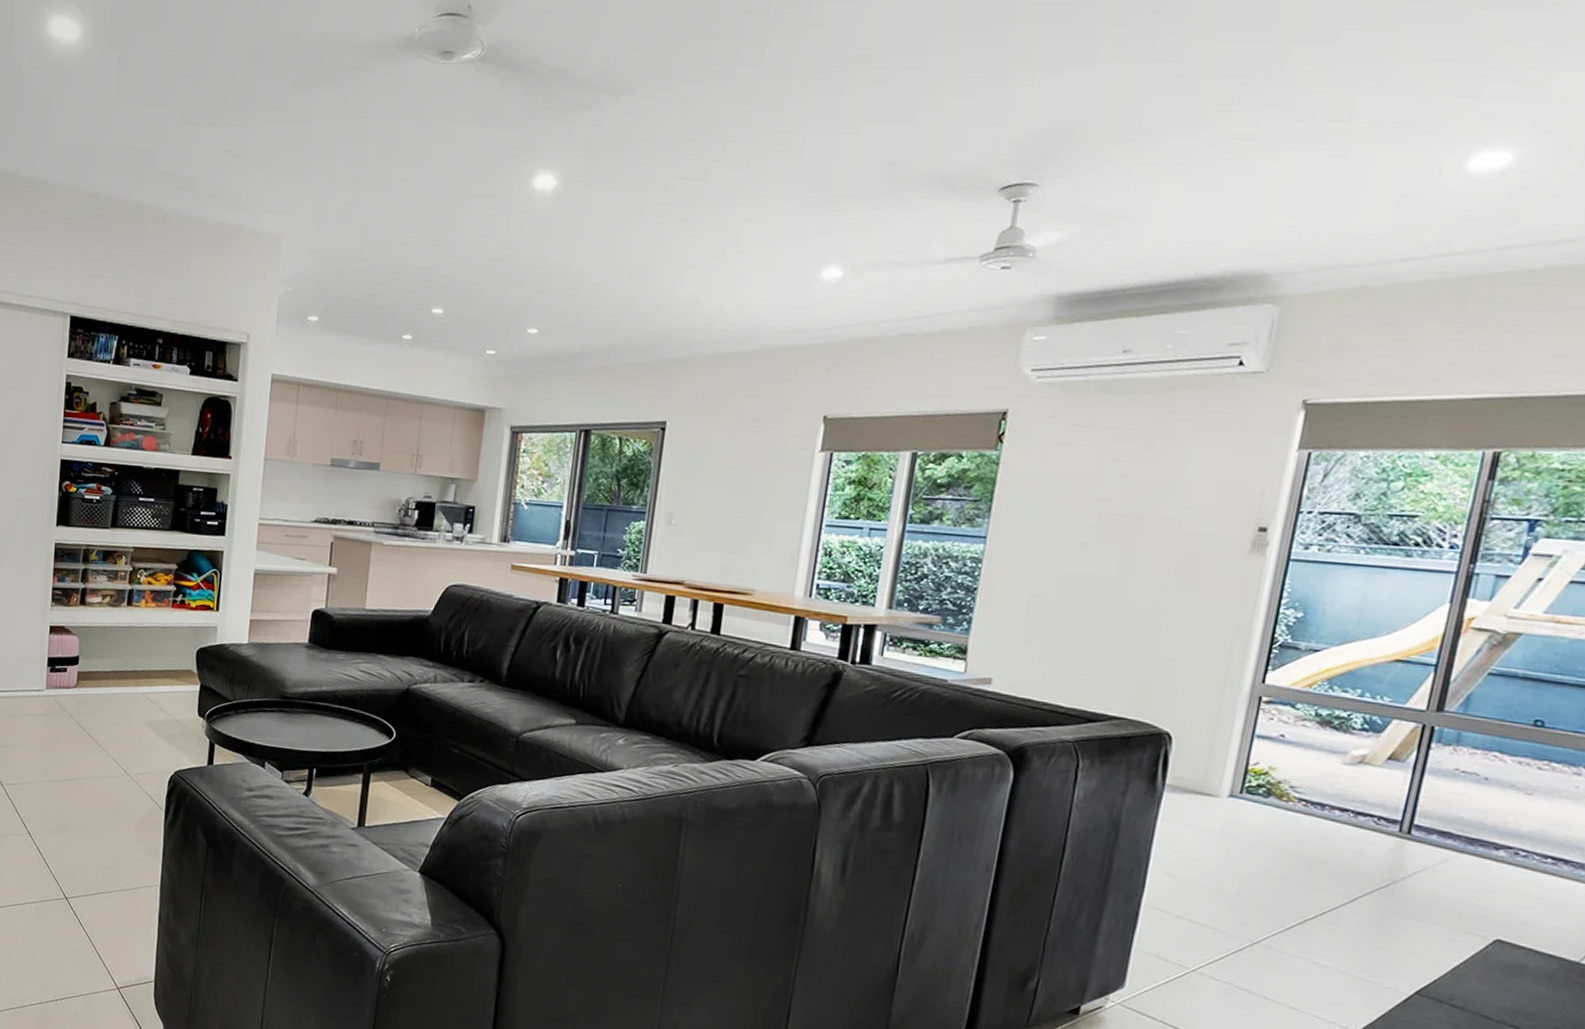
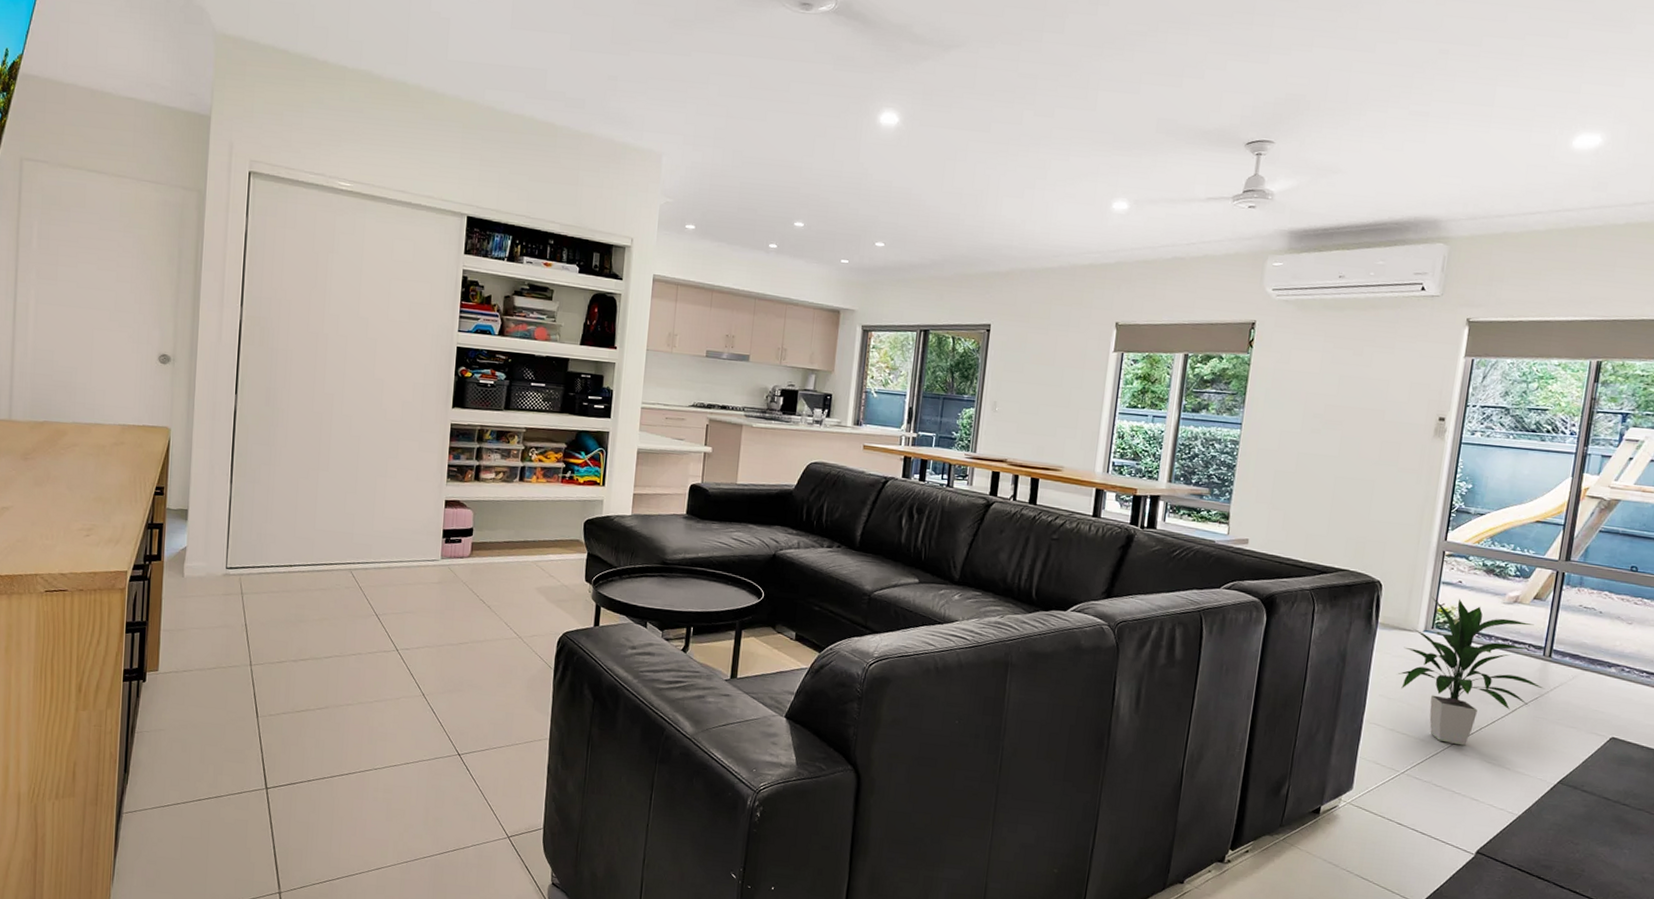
indoor plant: none [1191,753,1401,941] -> present [1398,596,1545,746]

